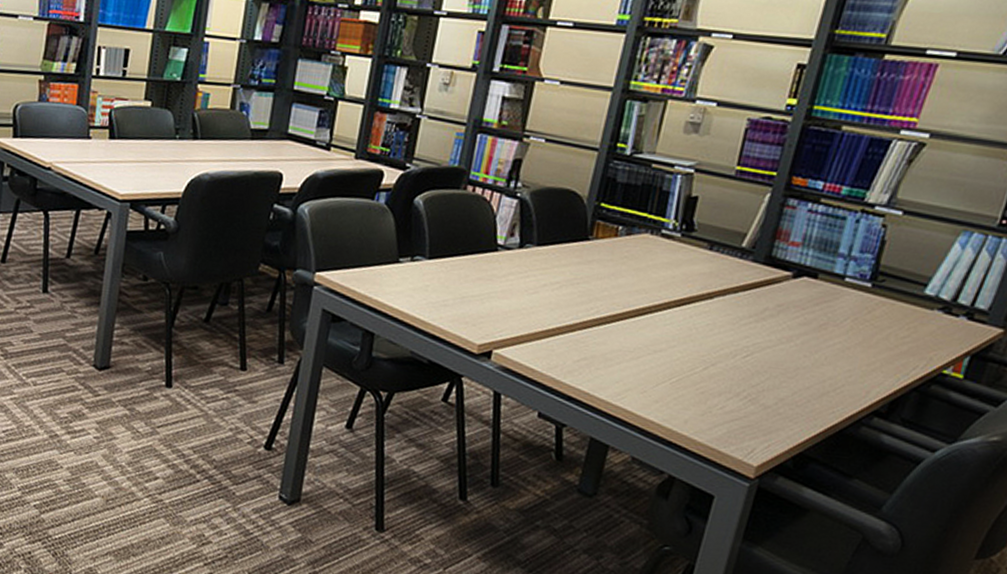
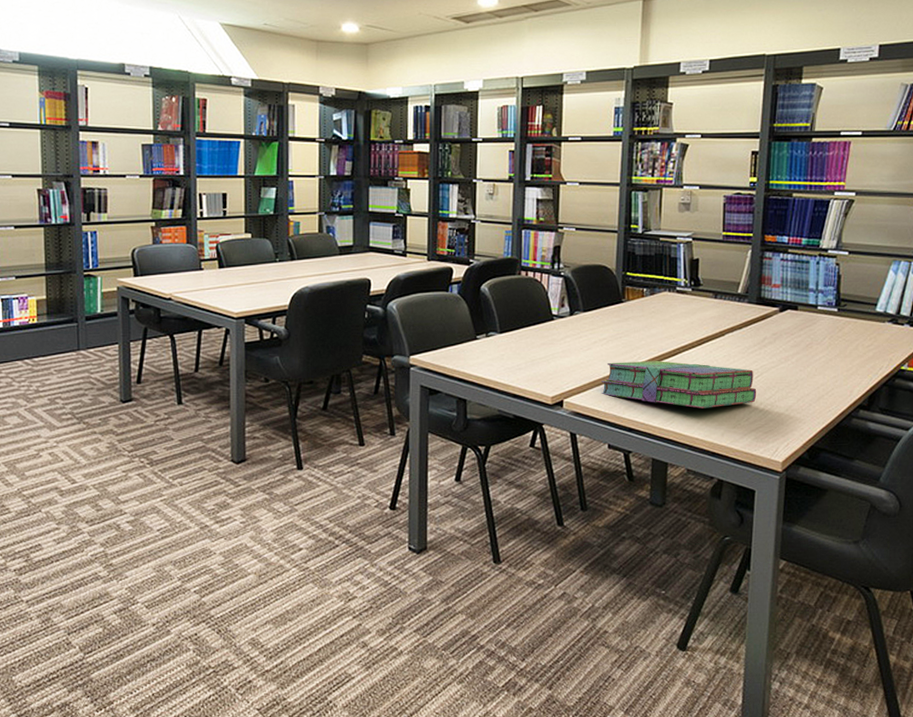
stack of books: none [540,313,742,388] -> present [600,361,757,409]

